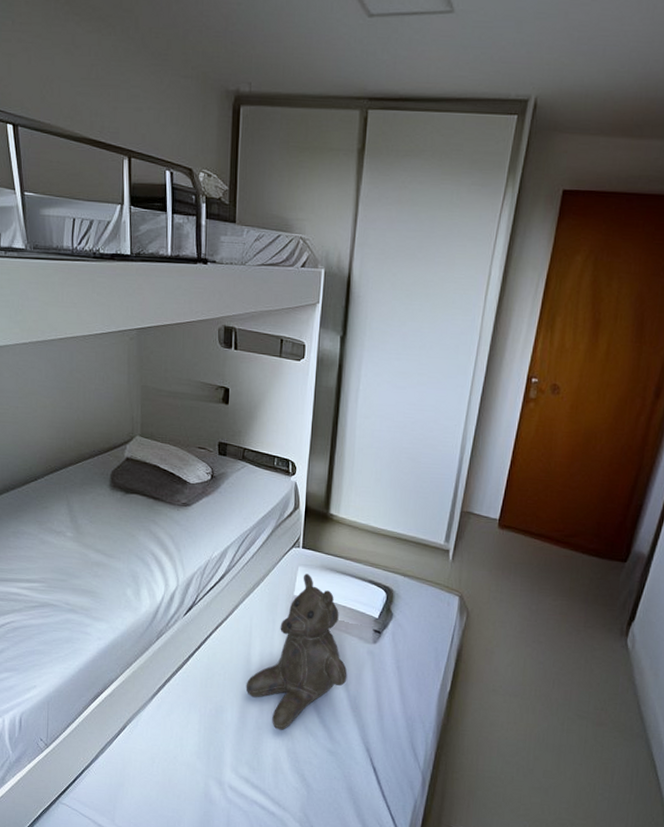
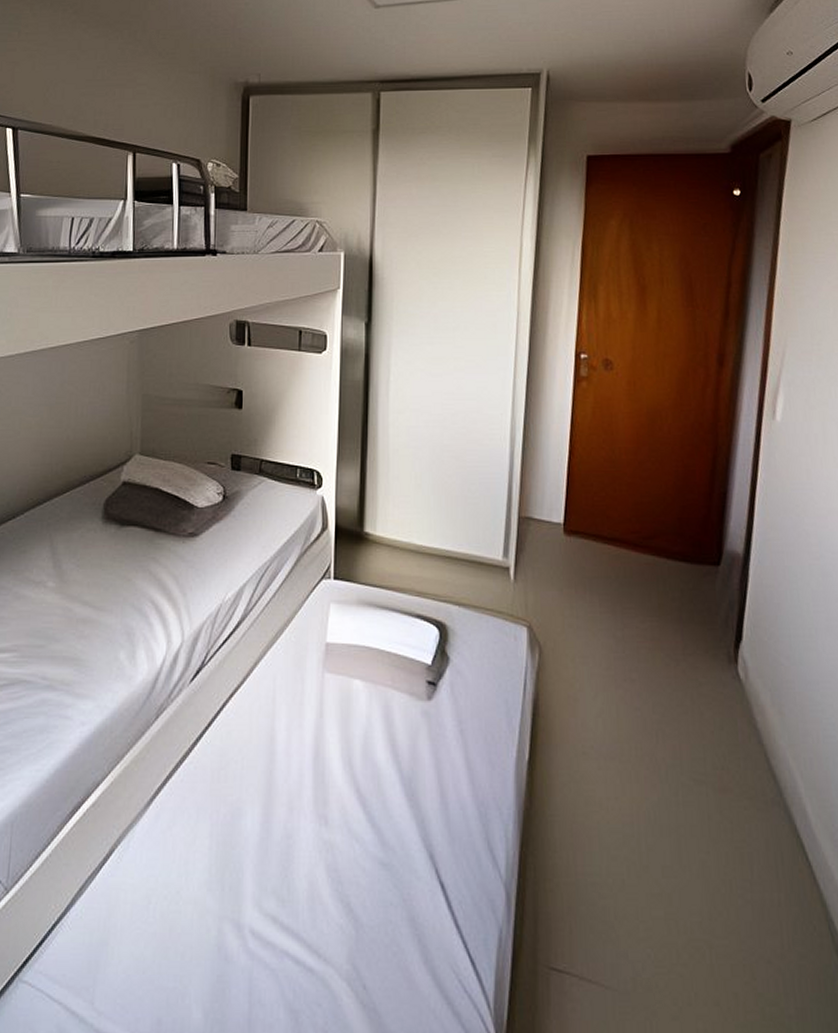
teddy bear: present [245,574,348,730] -> none [269,612,398,837]

